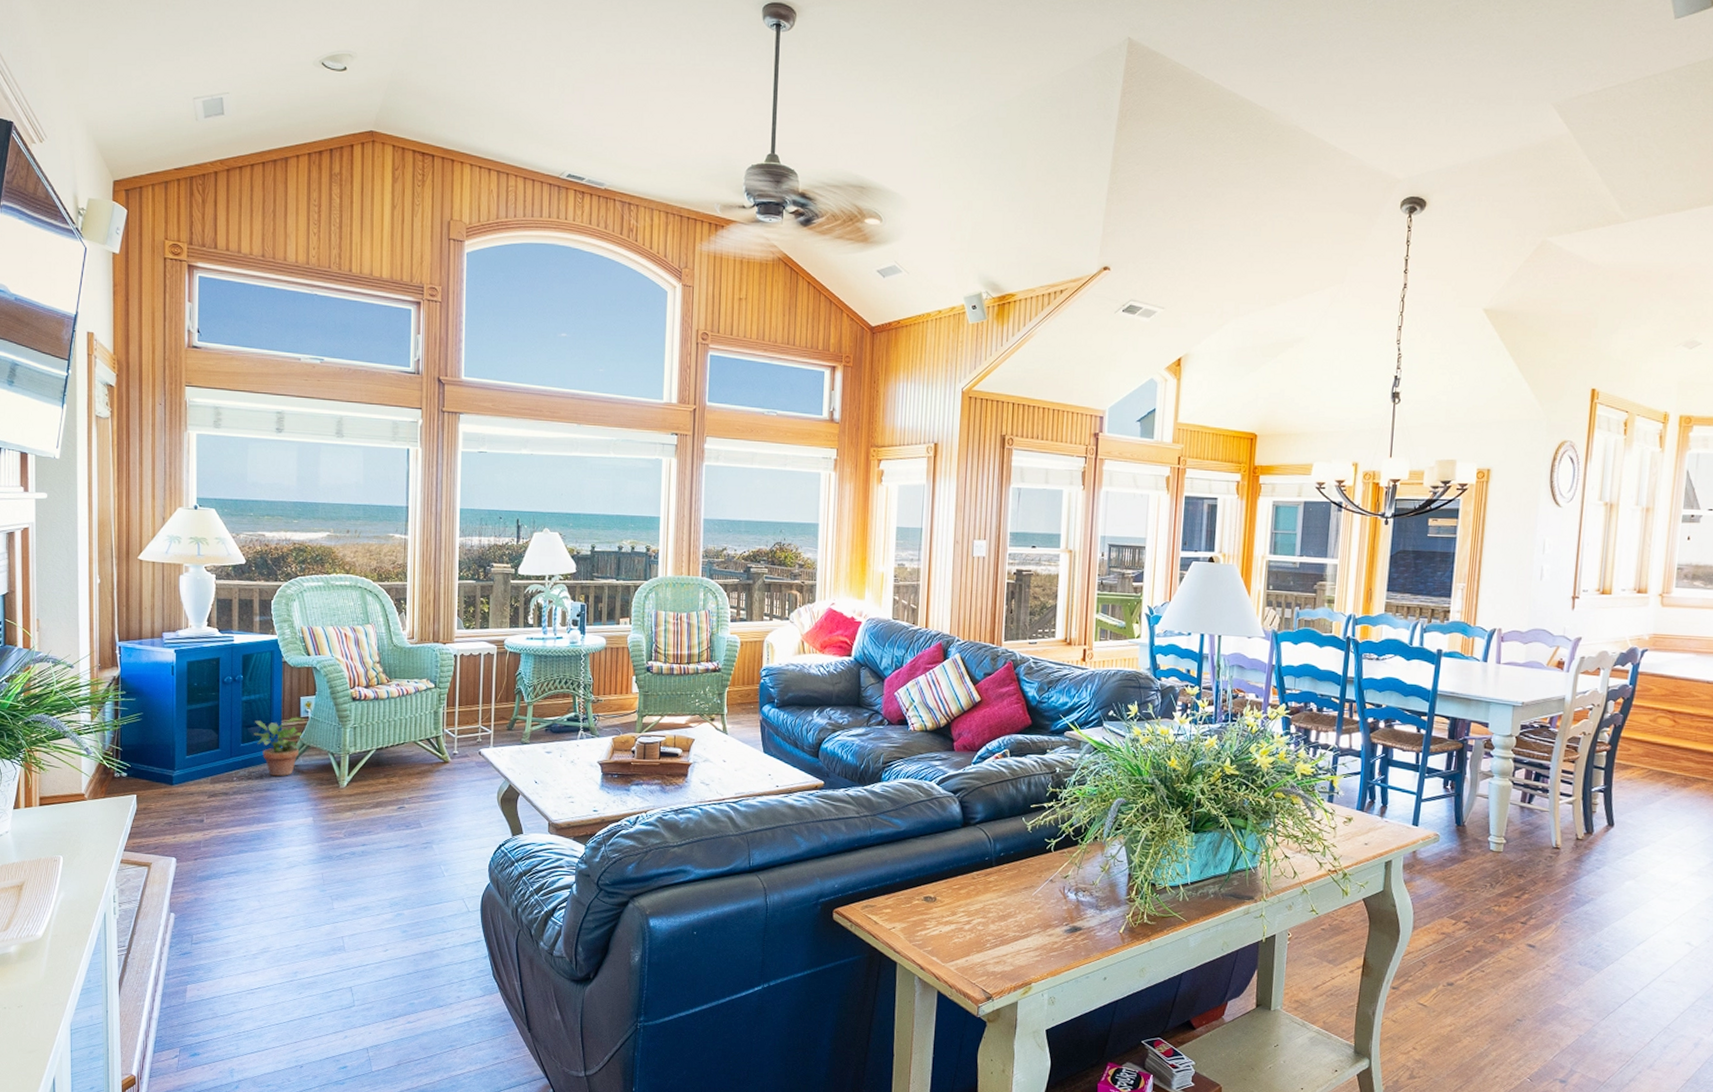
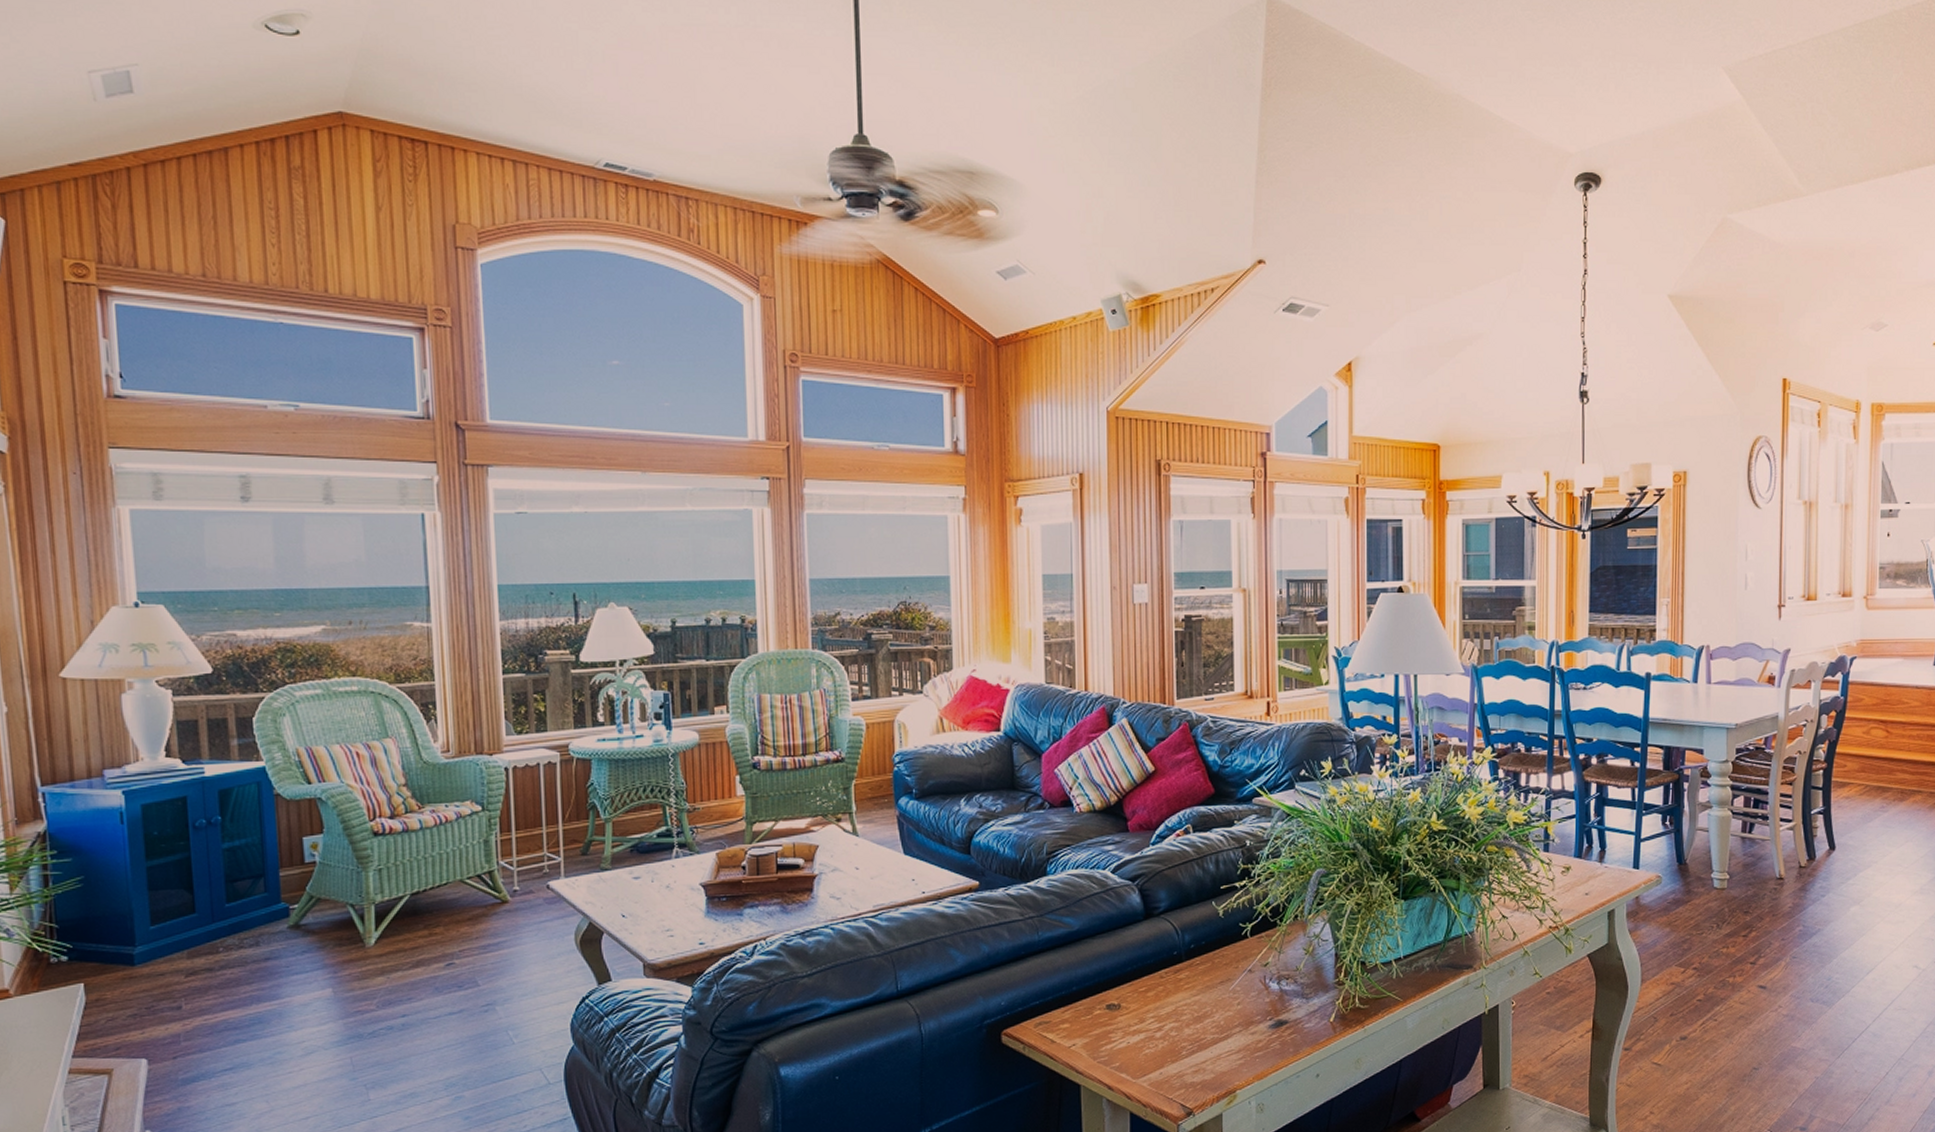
potted plant: present [254,717,305,777] -> none [242,863,313,942]

